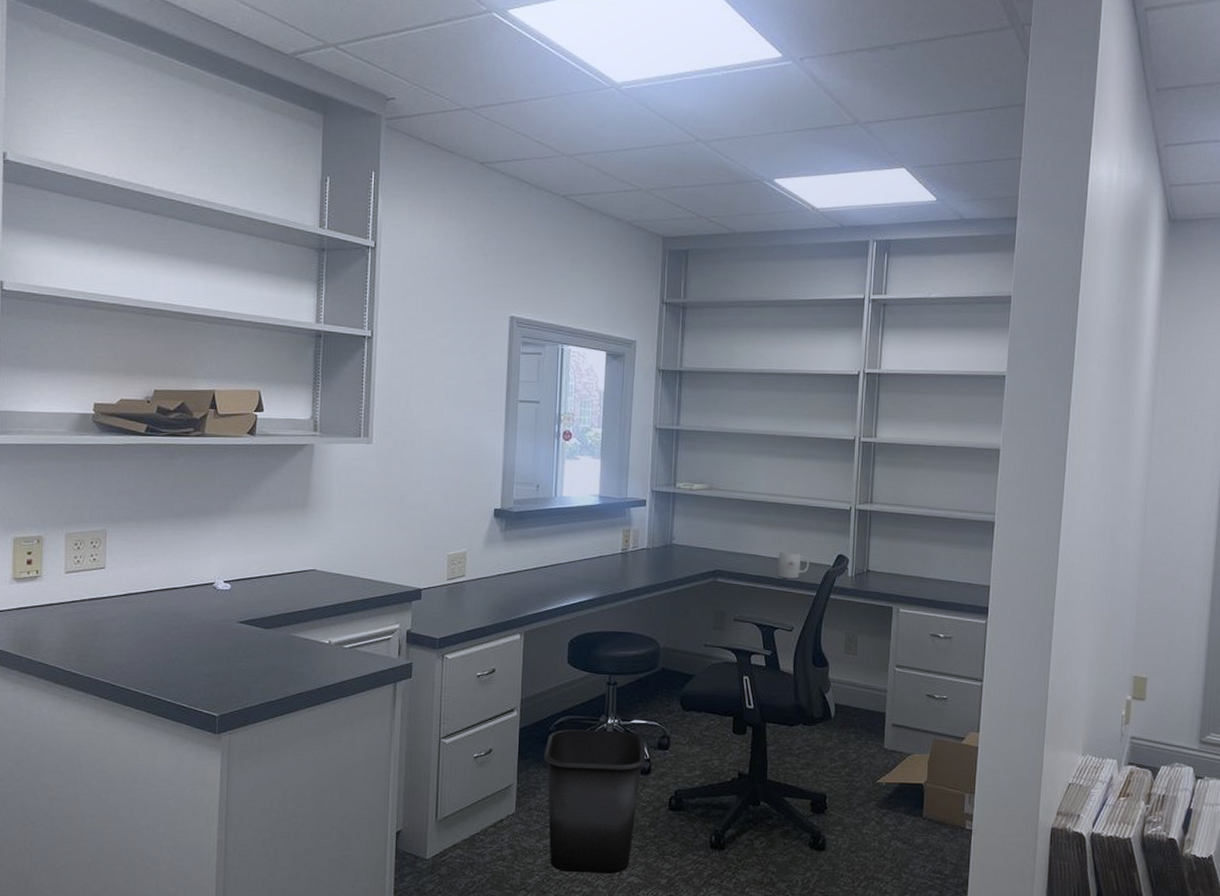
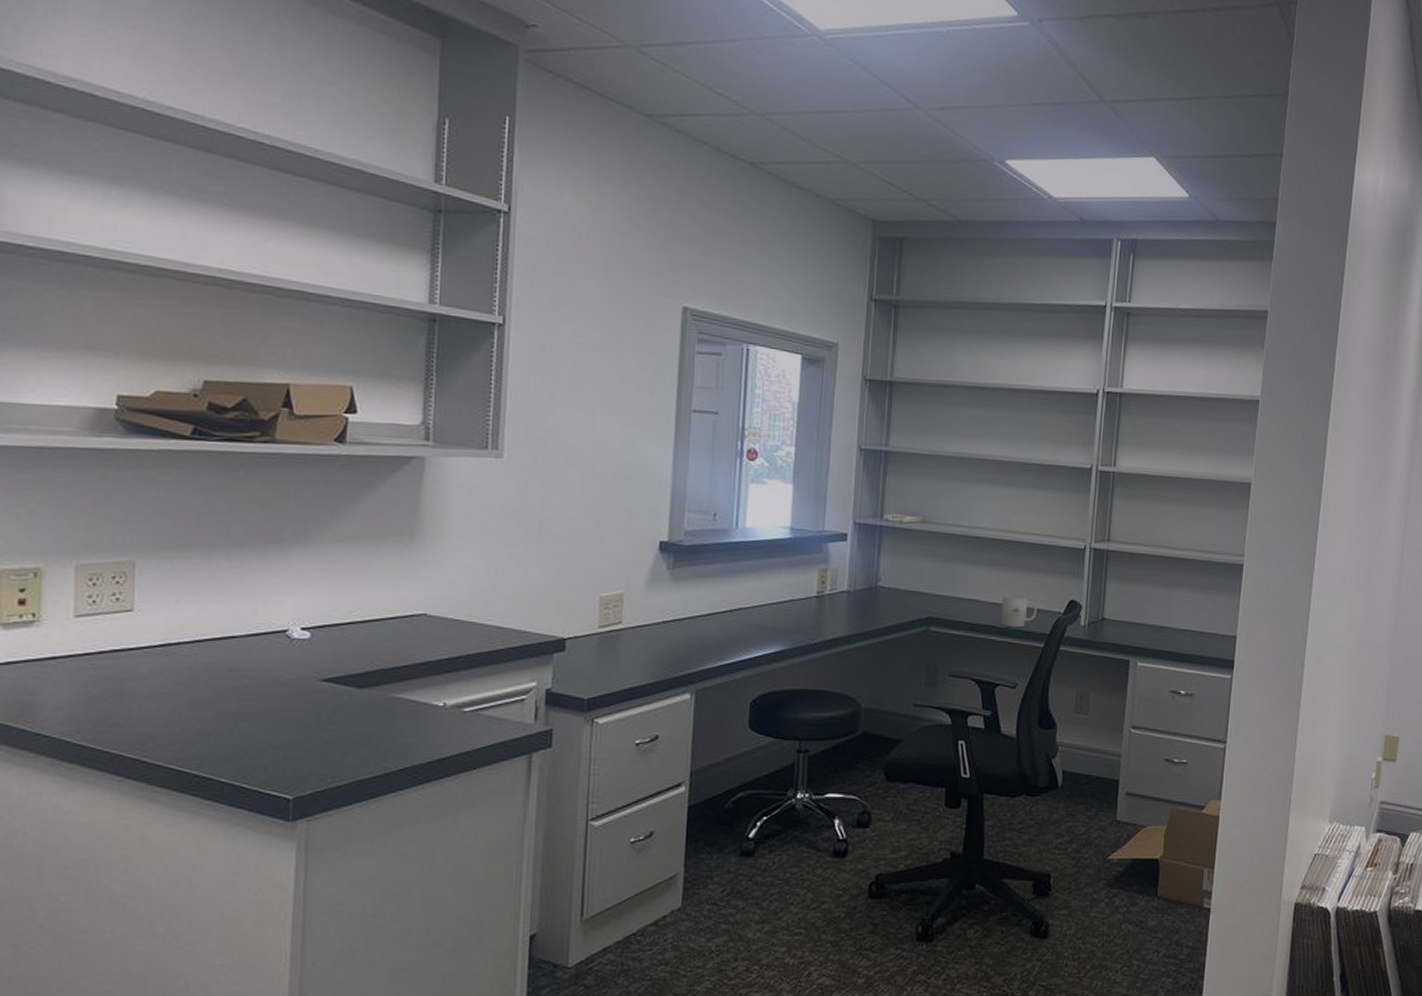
waste bin: present [543,729,646,874] -> none [717,806,842,976]

